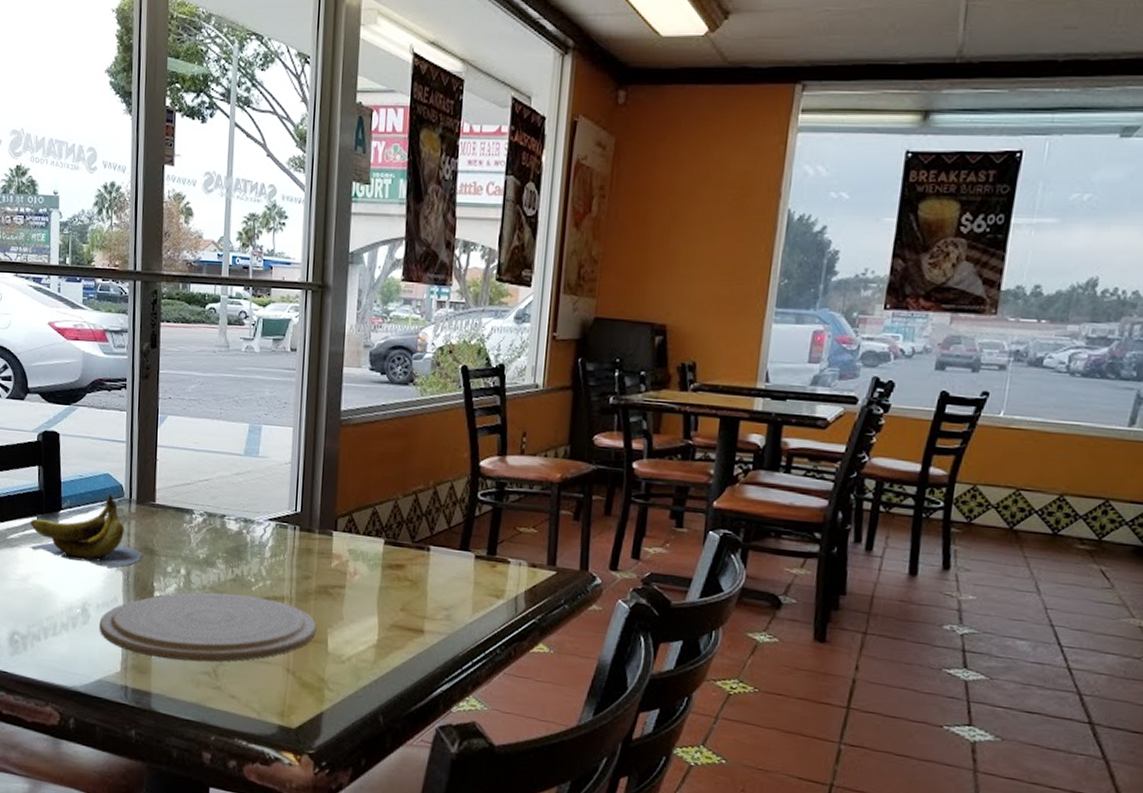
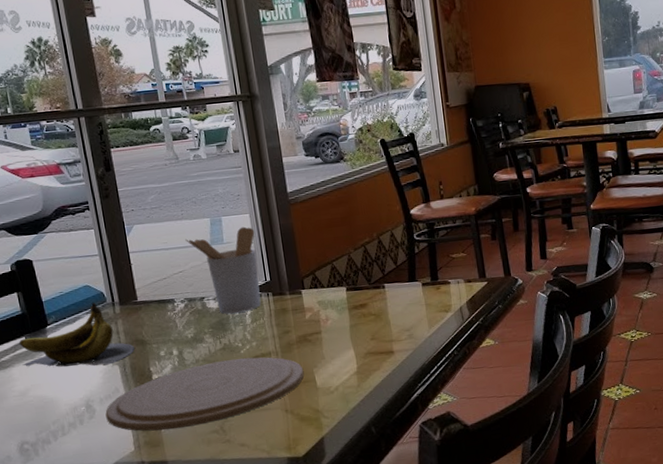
utensil holder: none [218,441,295,543] -> present [185,226,261,314]

